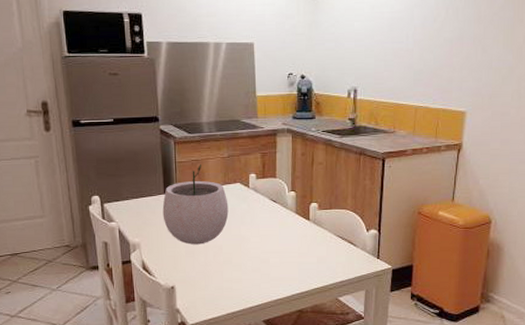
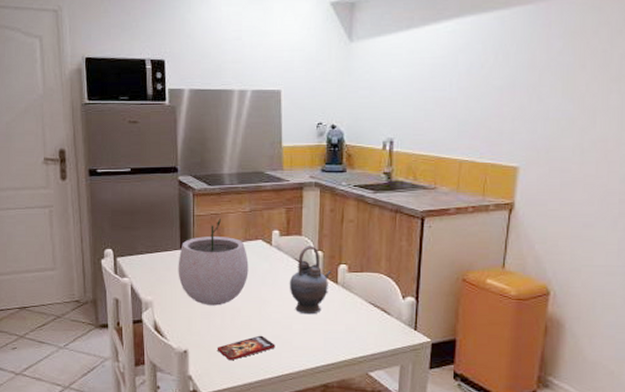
smartphone: none [201,269,255,294] -> present [216,335,275,361]
teapot: none [265,187,305,249] -> present [289,246,332,315]

